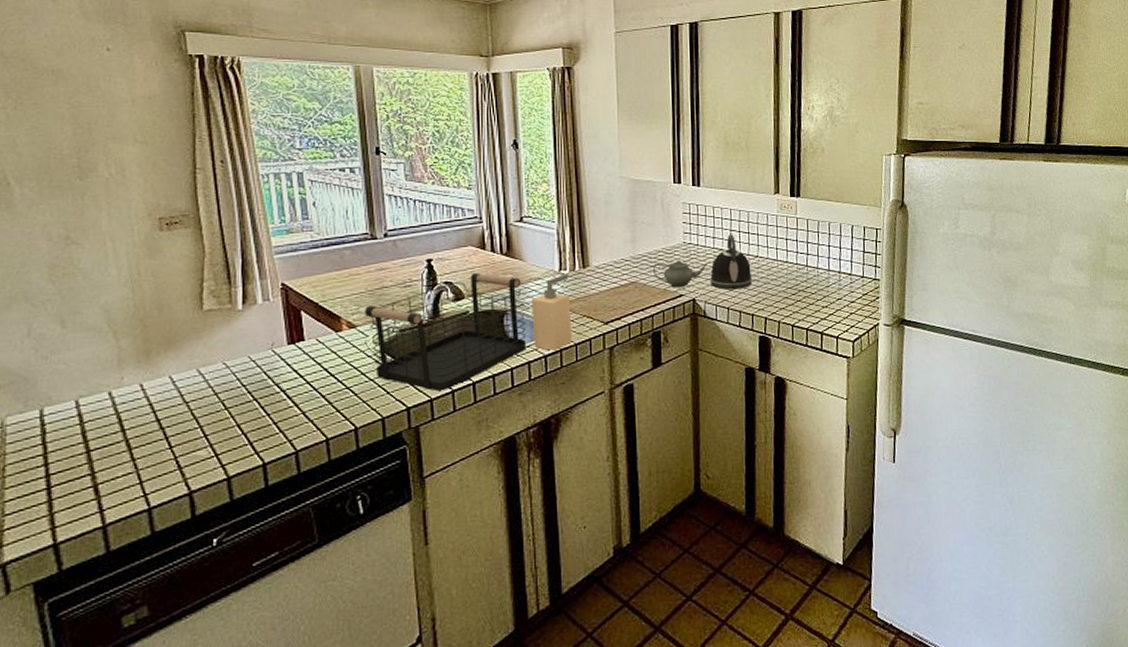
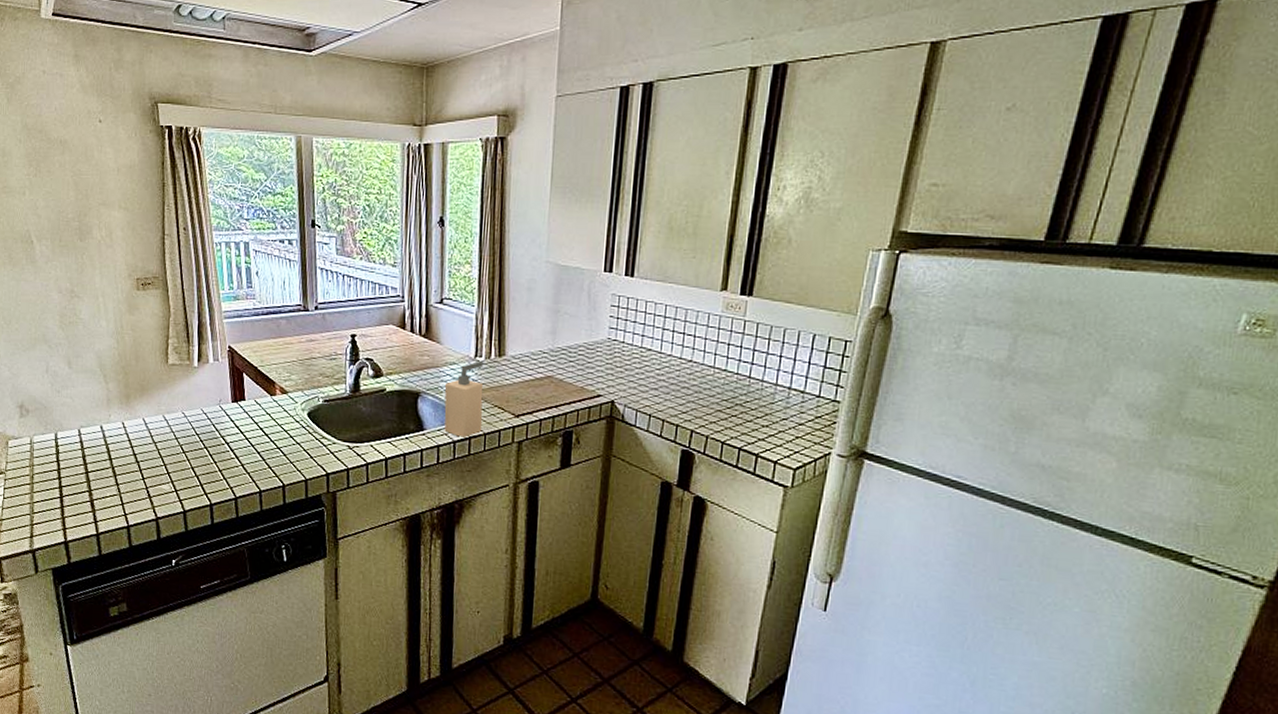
dish rack: present [365,272,527,392] -> none [295,351,438,463]
teapot: present [653,259,707,288] -> none [571,357,632,388]
kettle: present [709,234,753,290] -> none [632,333,683,396]

